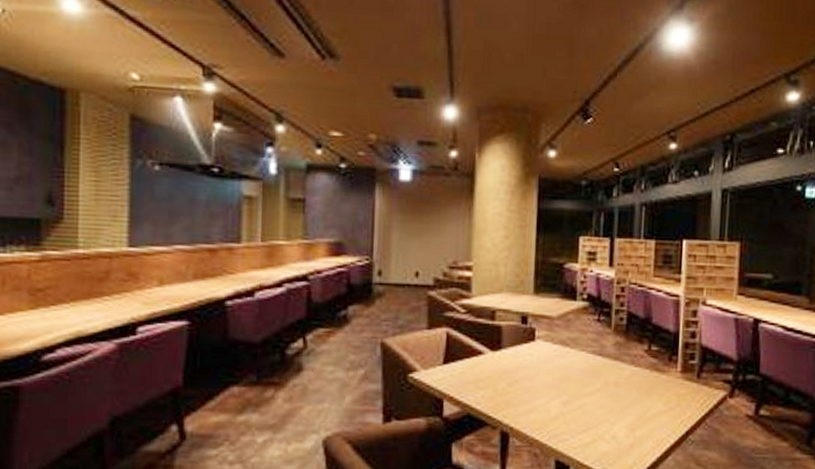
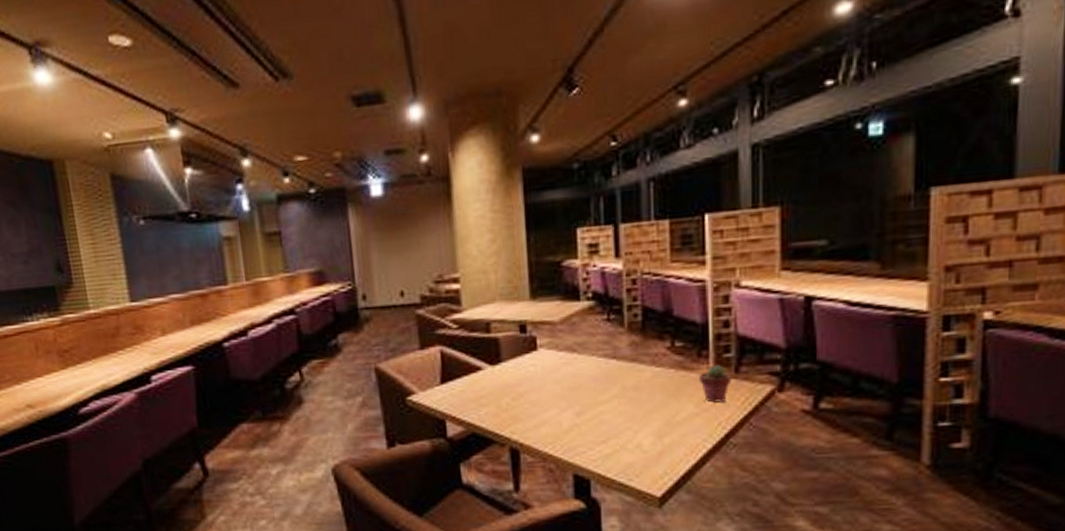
potted succulent: none [668,370,694,403] -> present [699,365,732,403]

